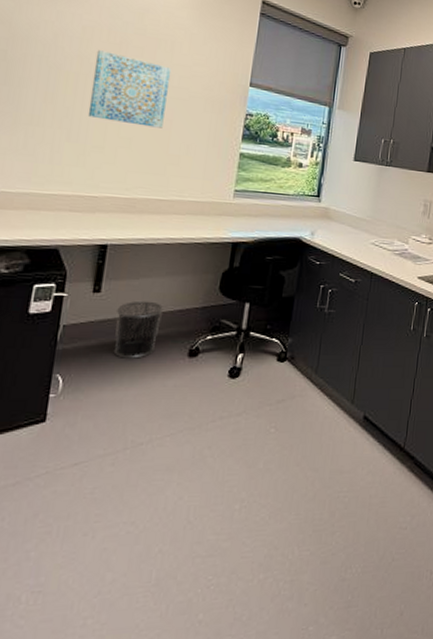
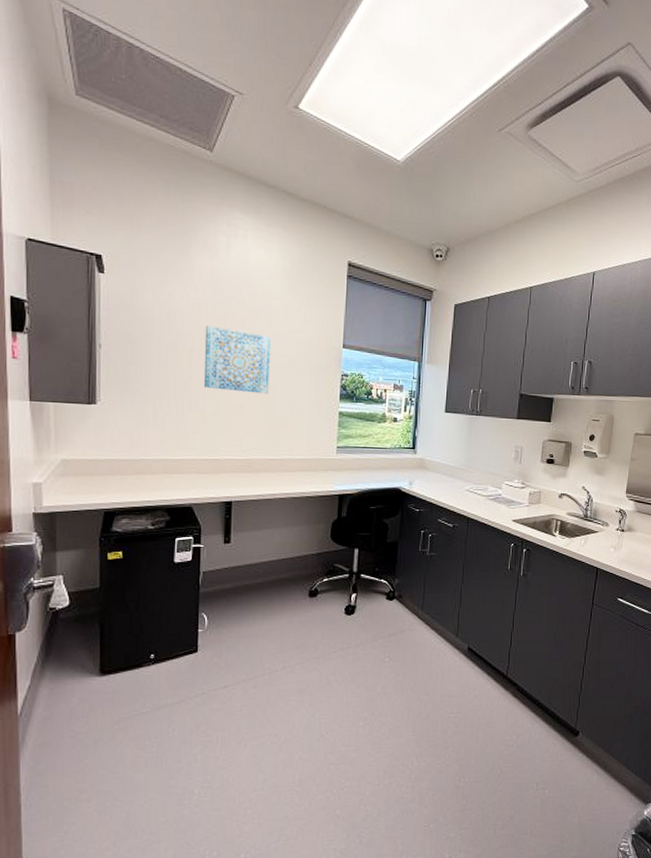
waste bin: present [113,300,164,359] -> none [245,549,285,599]

